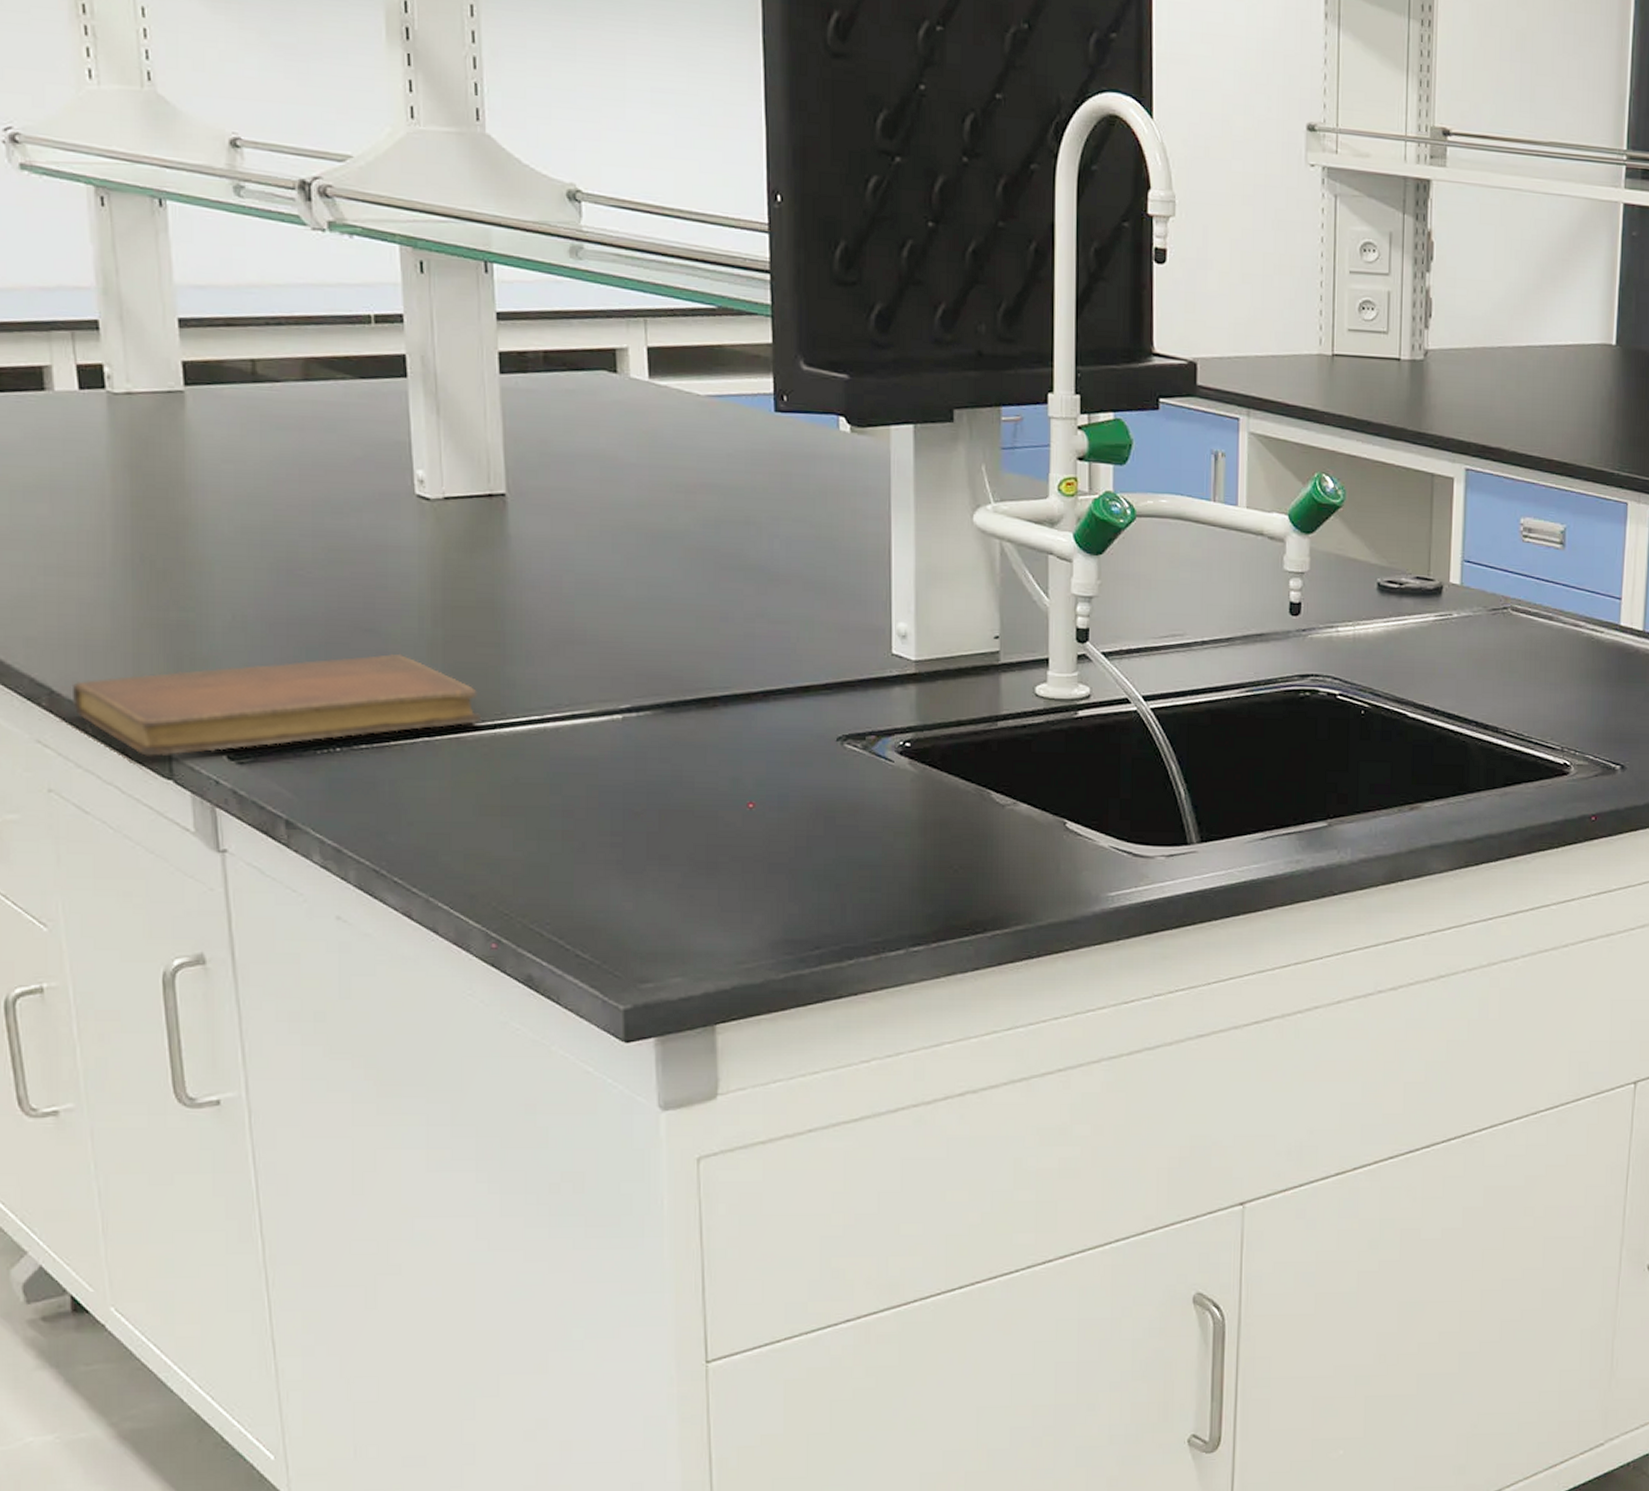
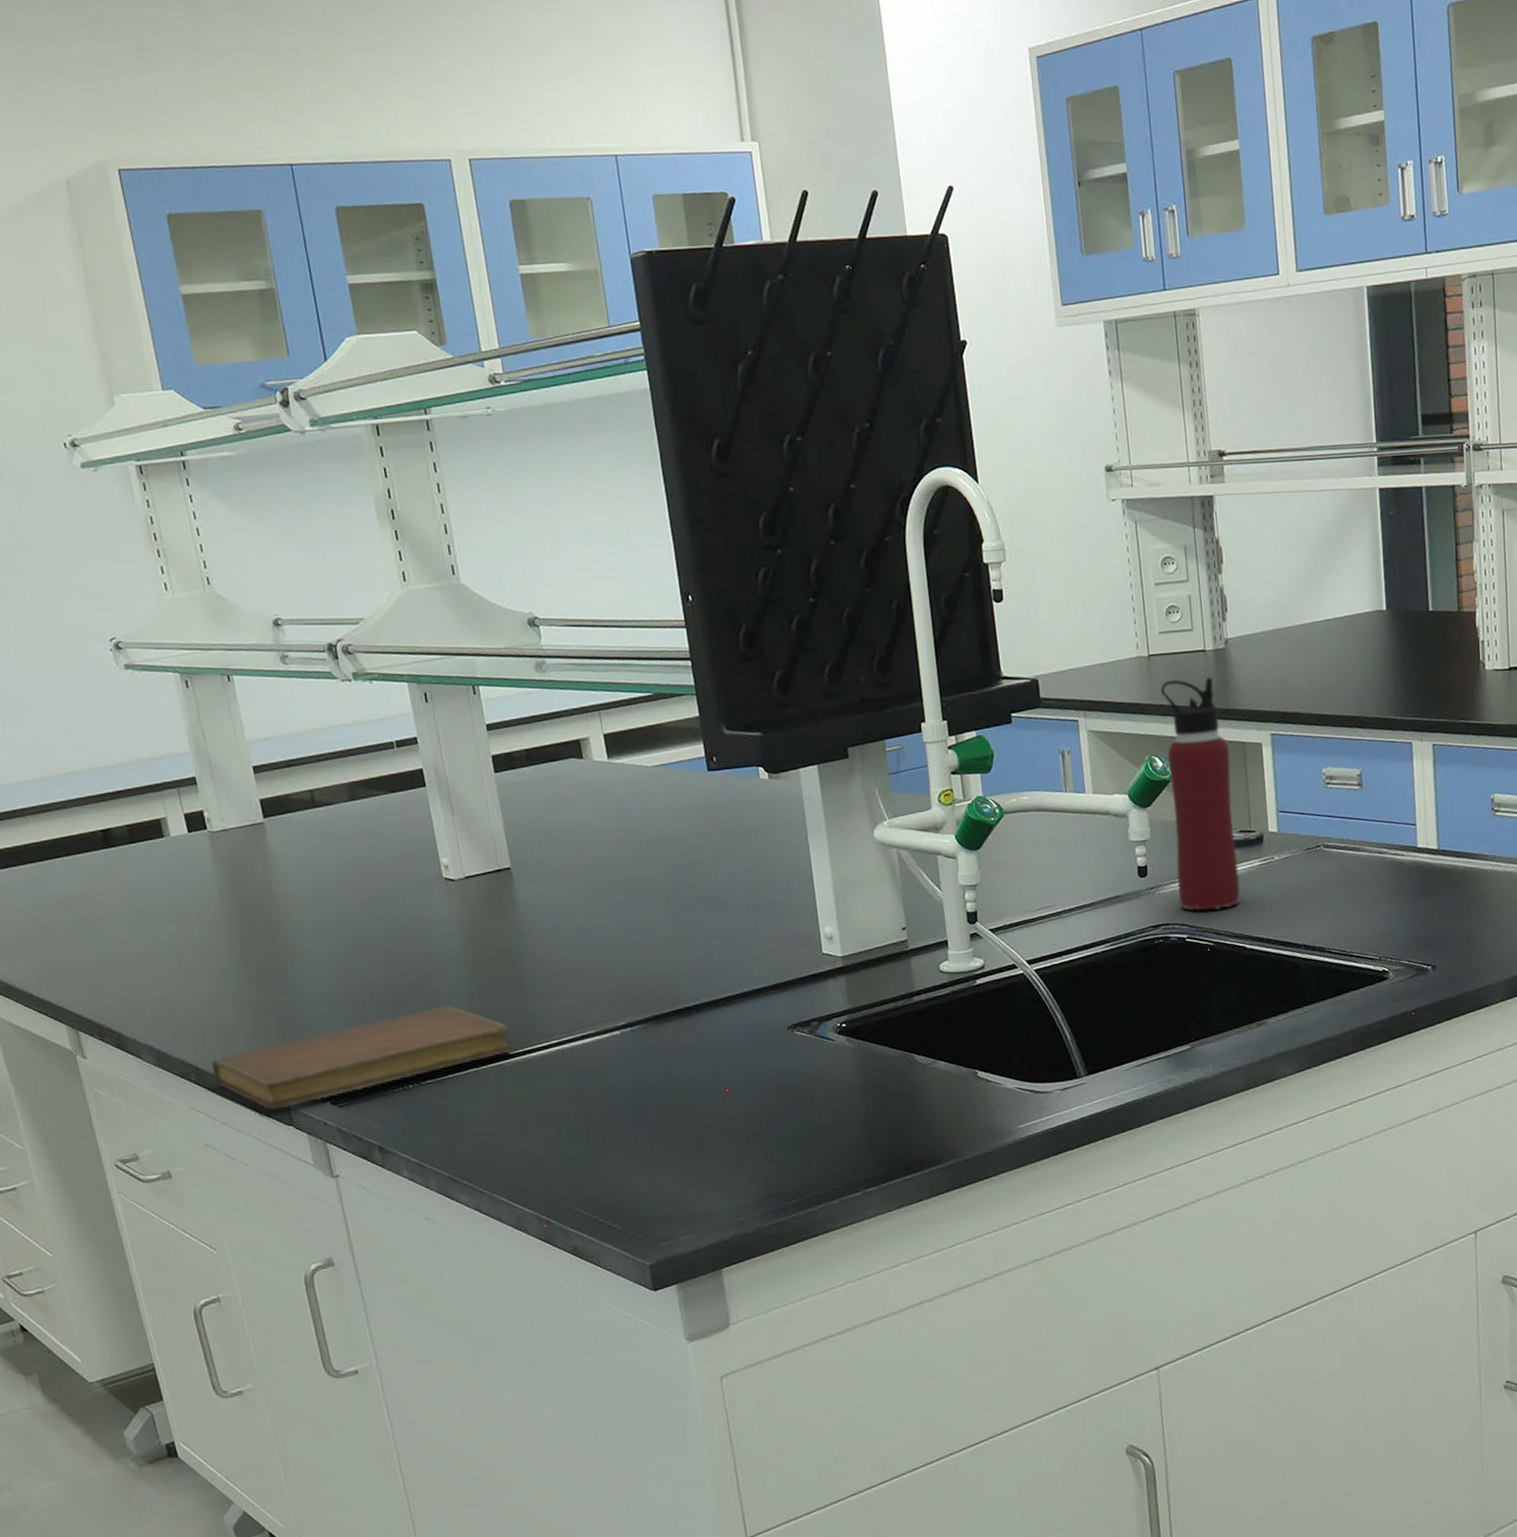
water bottle: none [1334,387,1415,666] -> present [1161,676,1241,910]

